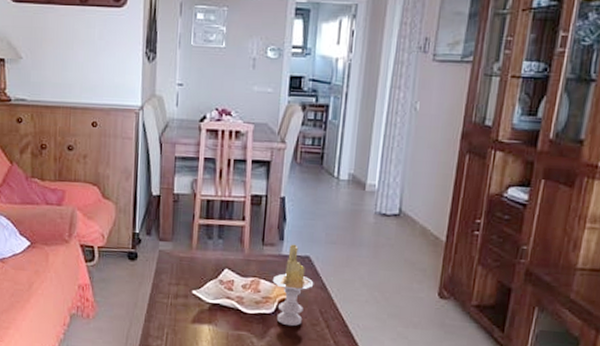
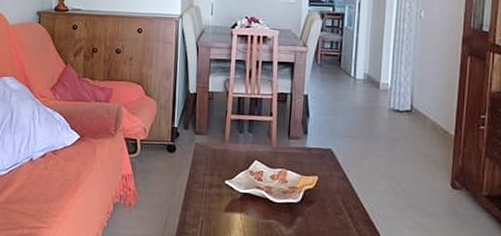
candle: present [272,244,314,327] -> none [298,137,336,215]

